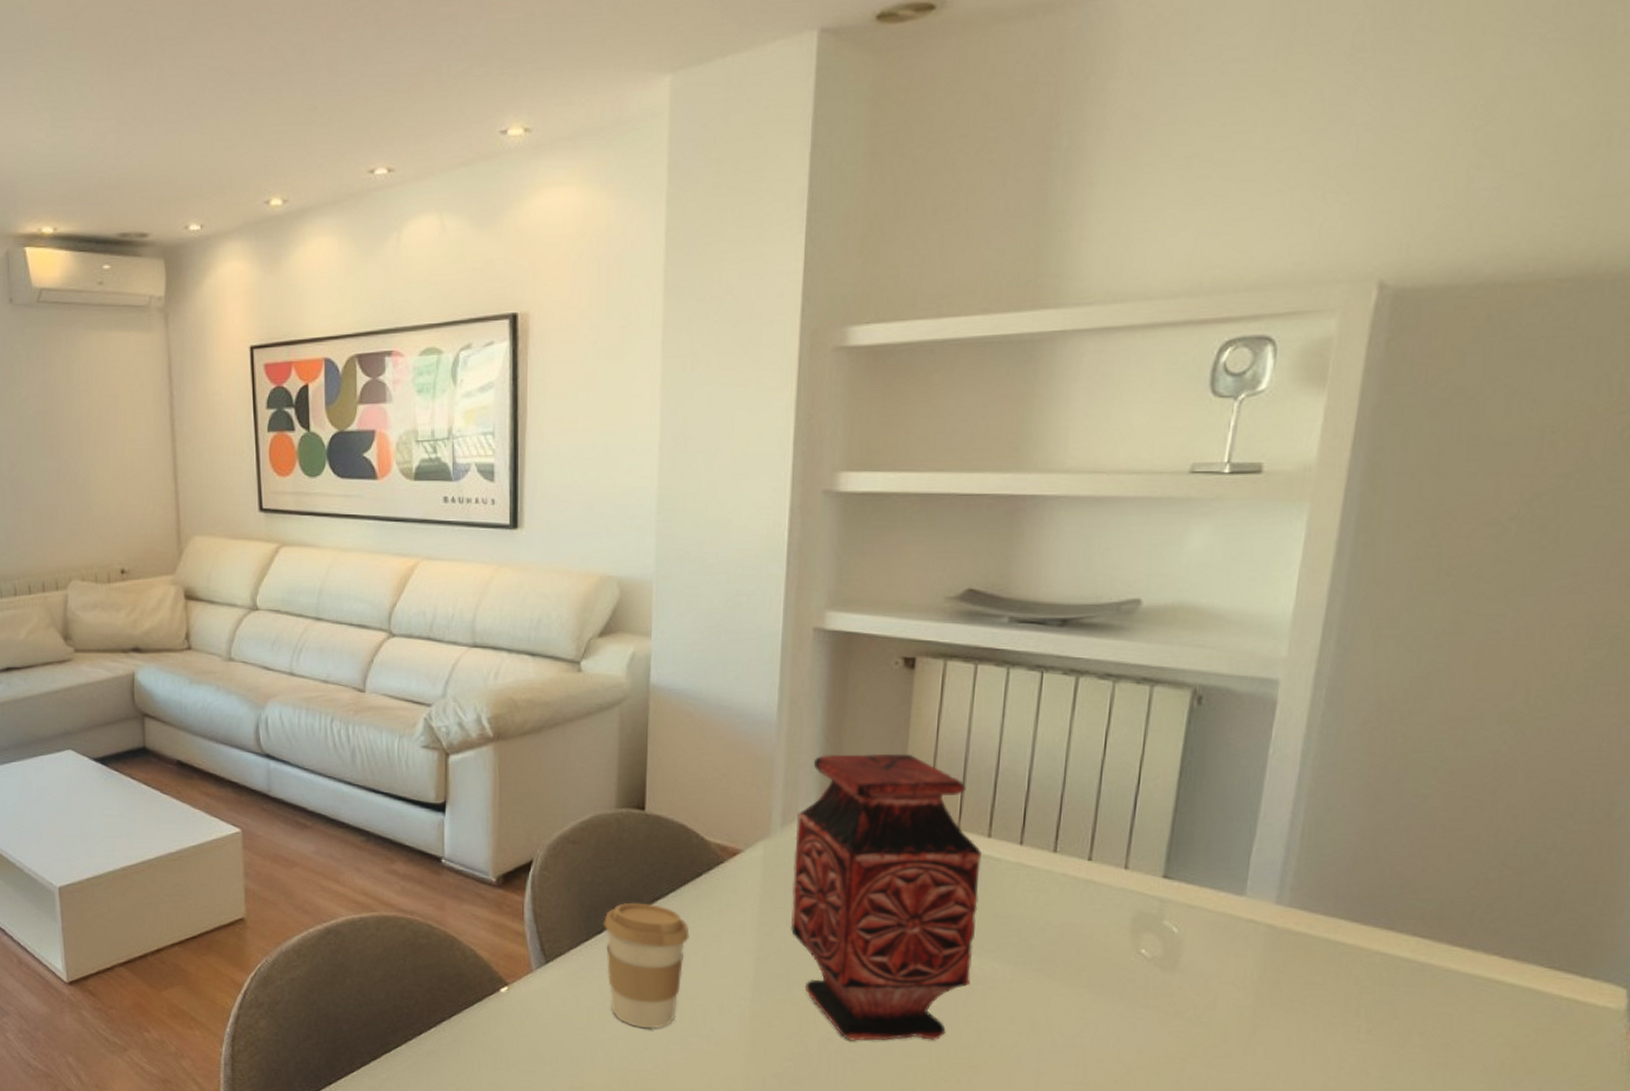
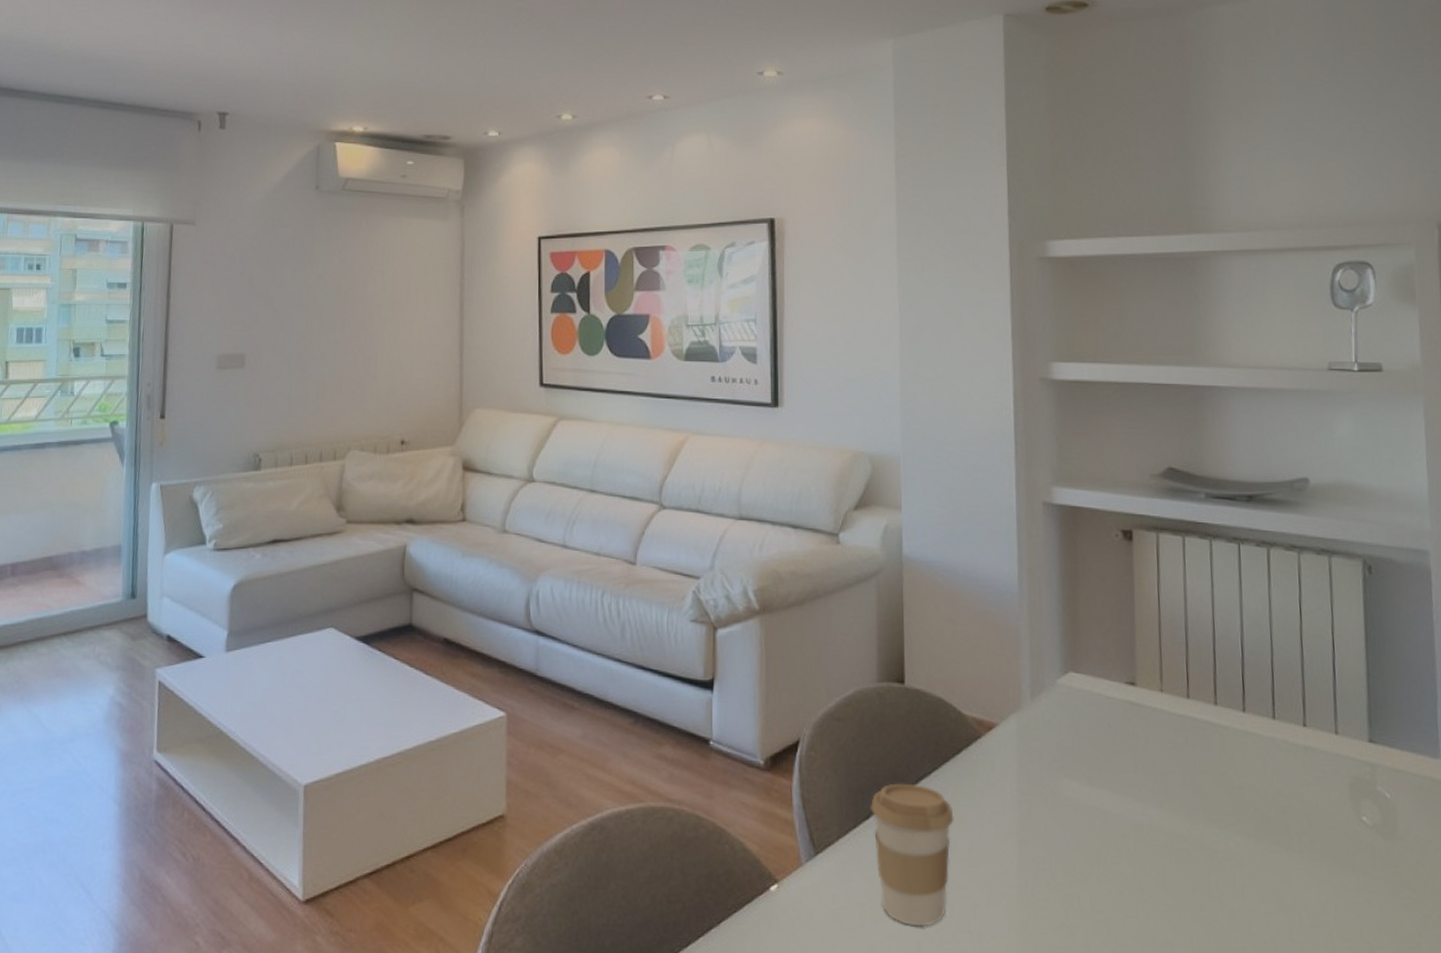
vase: present [790,753,981,1041] -> none [1044,622,1218,930]

